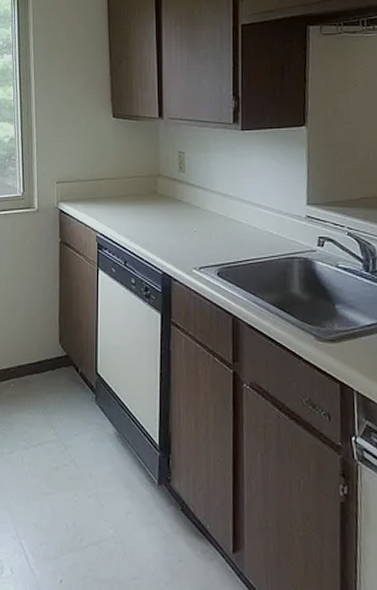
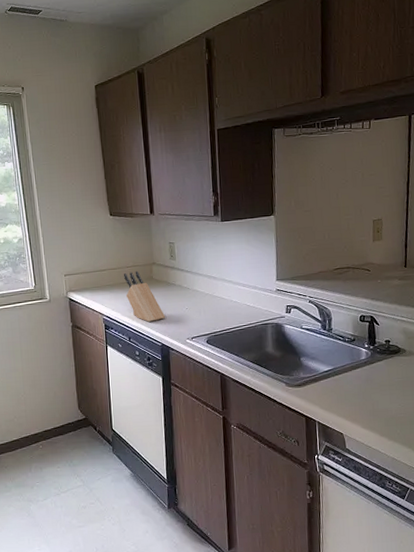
knife block: none [123,182,170,244] -> present [123,270,166,322]

